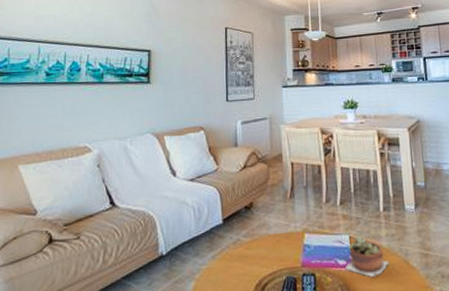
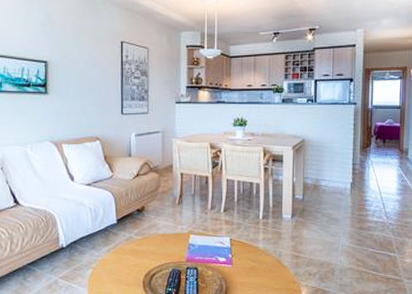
succulent plant: present [345,235,389,277] -> none [225,237,264,272]

